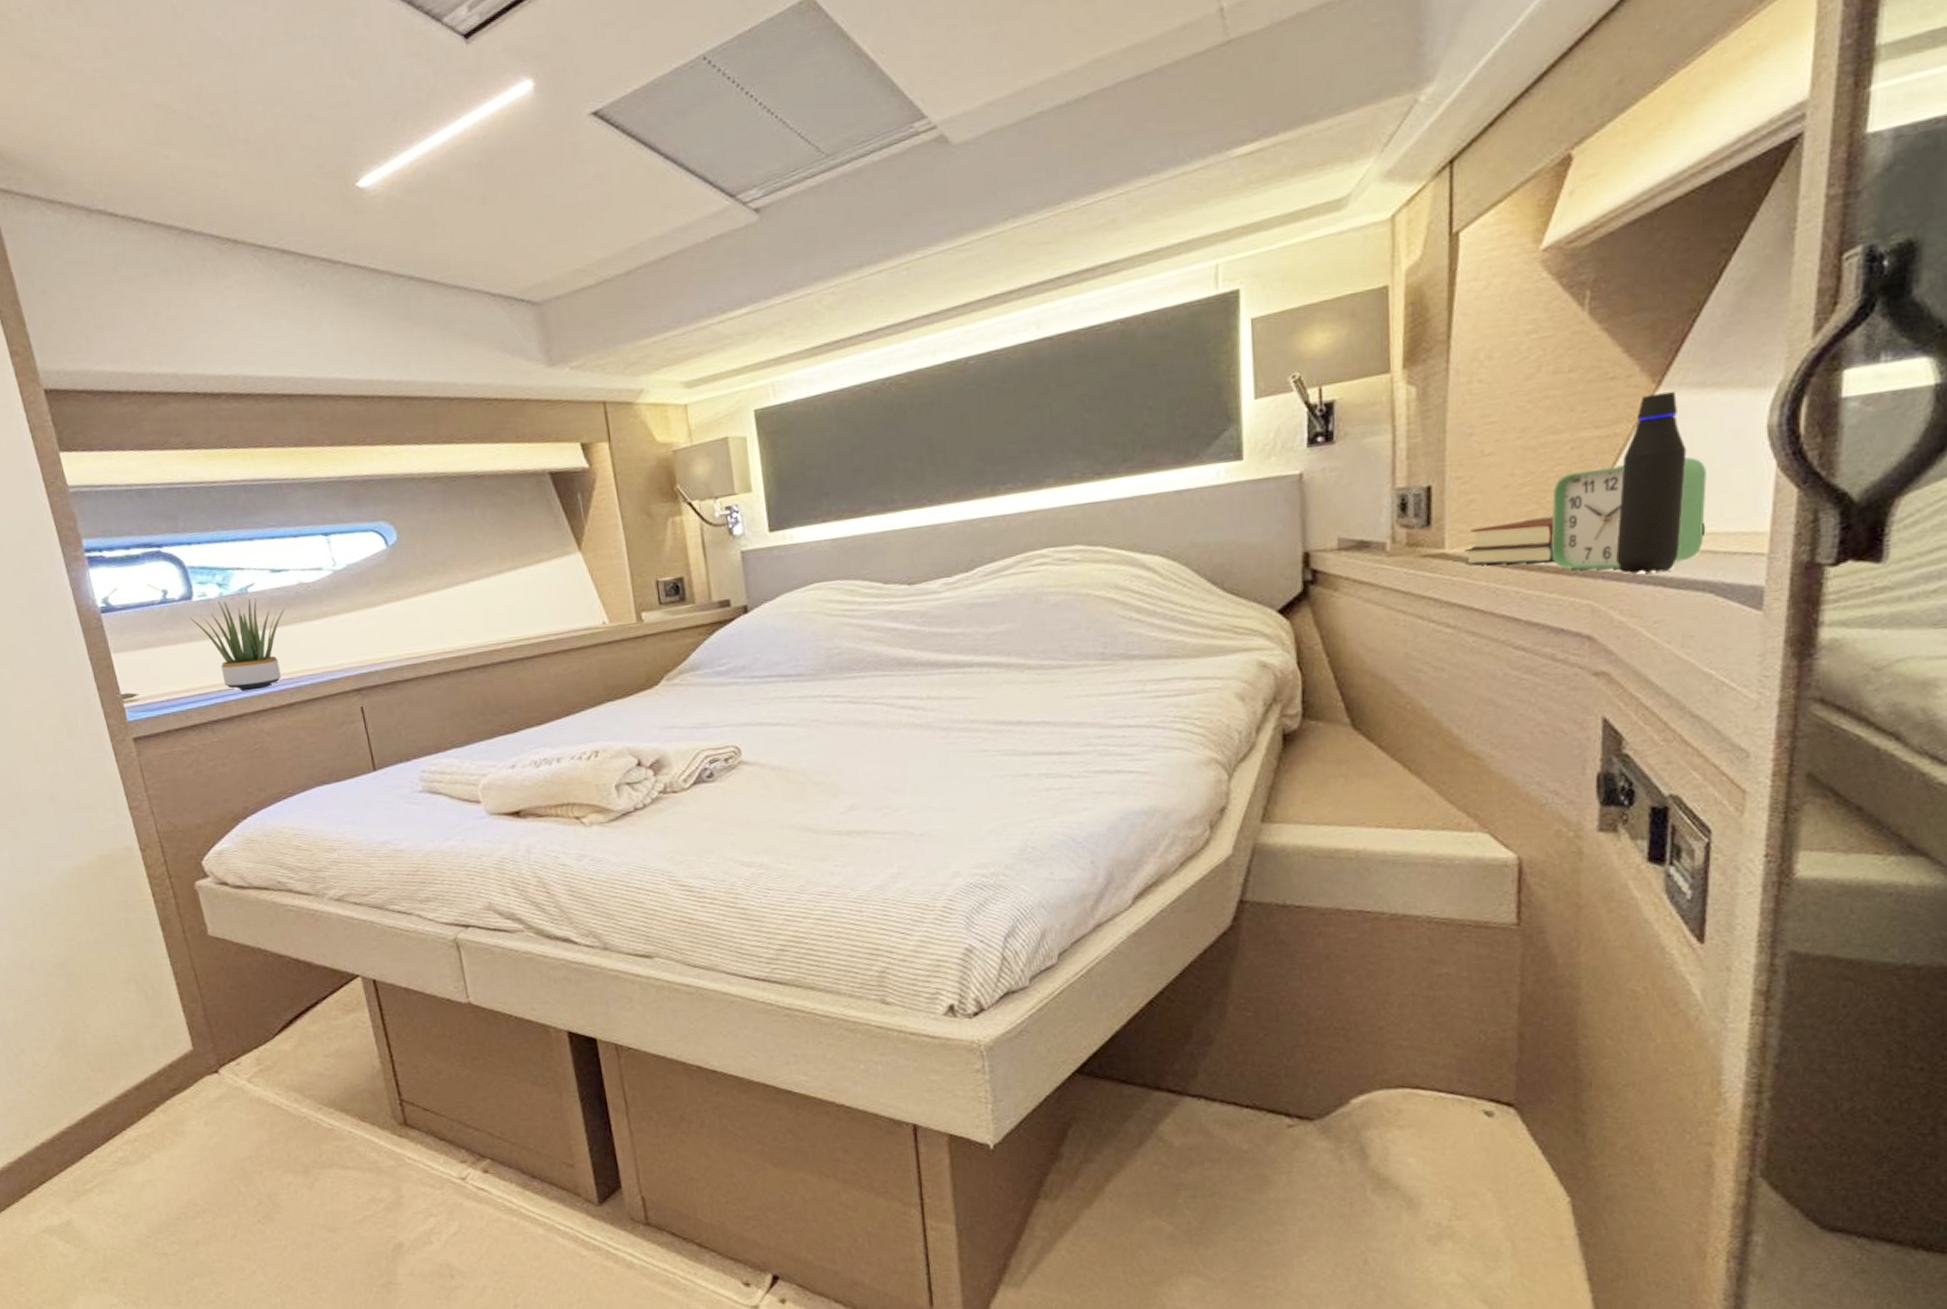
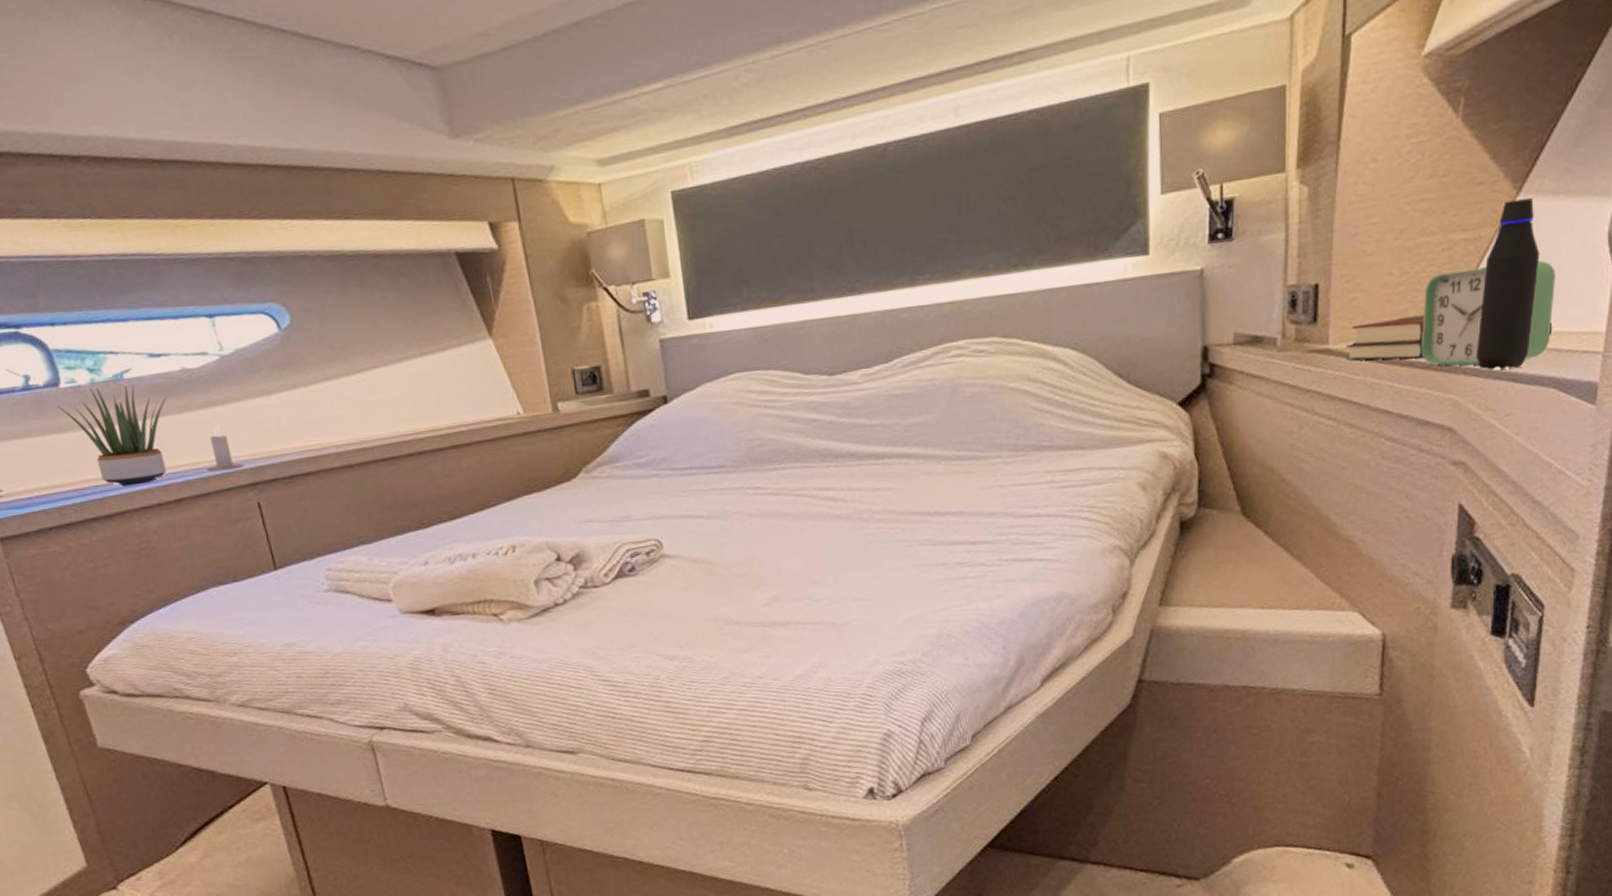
candle: none [317,633,350,679] -> present [207,423,244,472]

